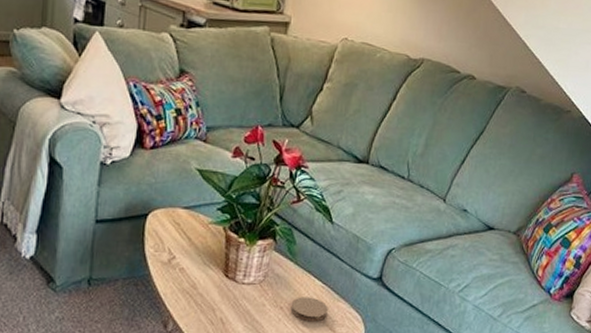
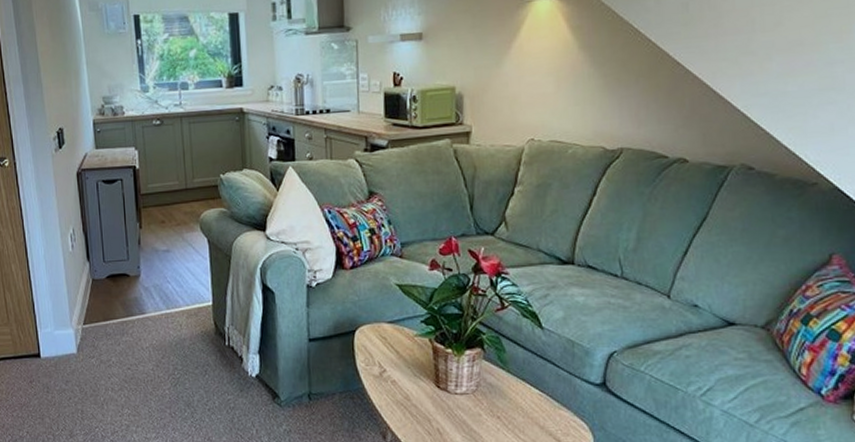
coaster: present [290,297,328,322] -> none [508,405,550,431]

